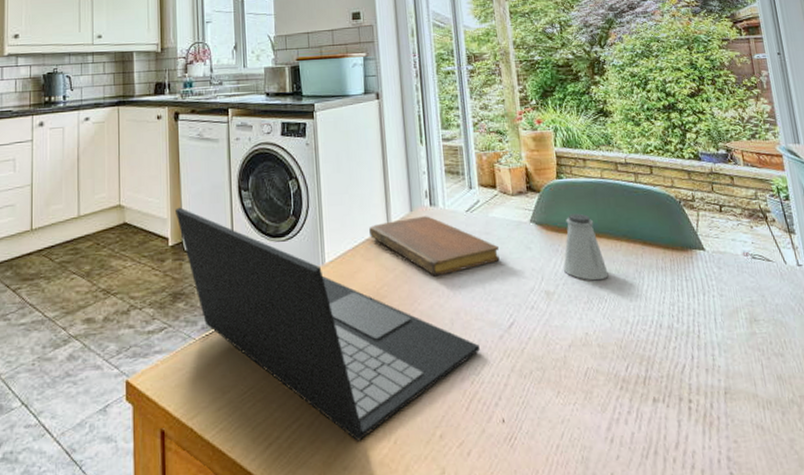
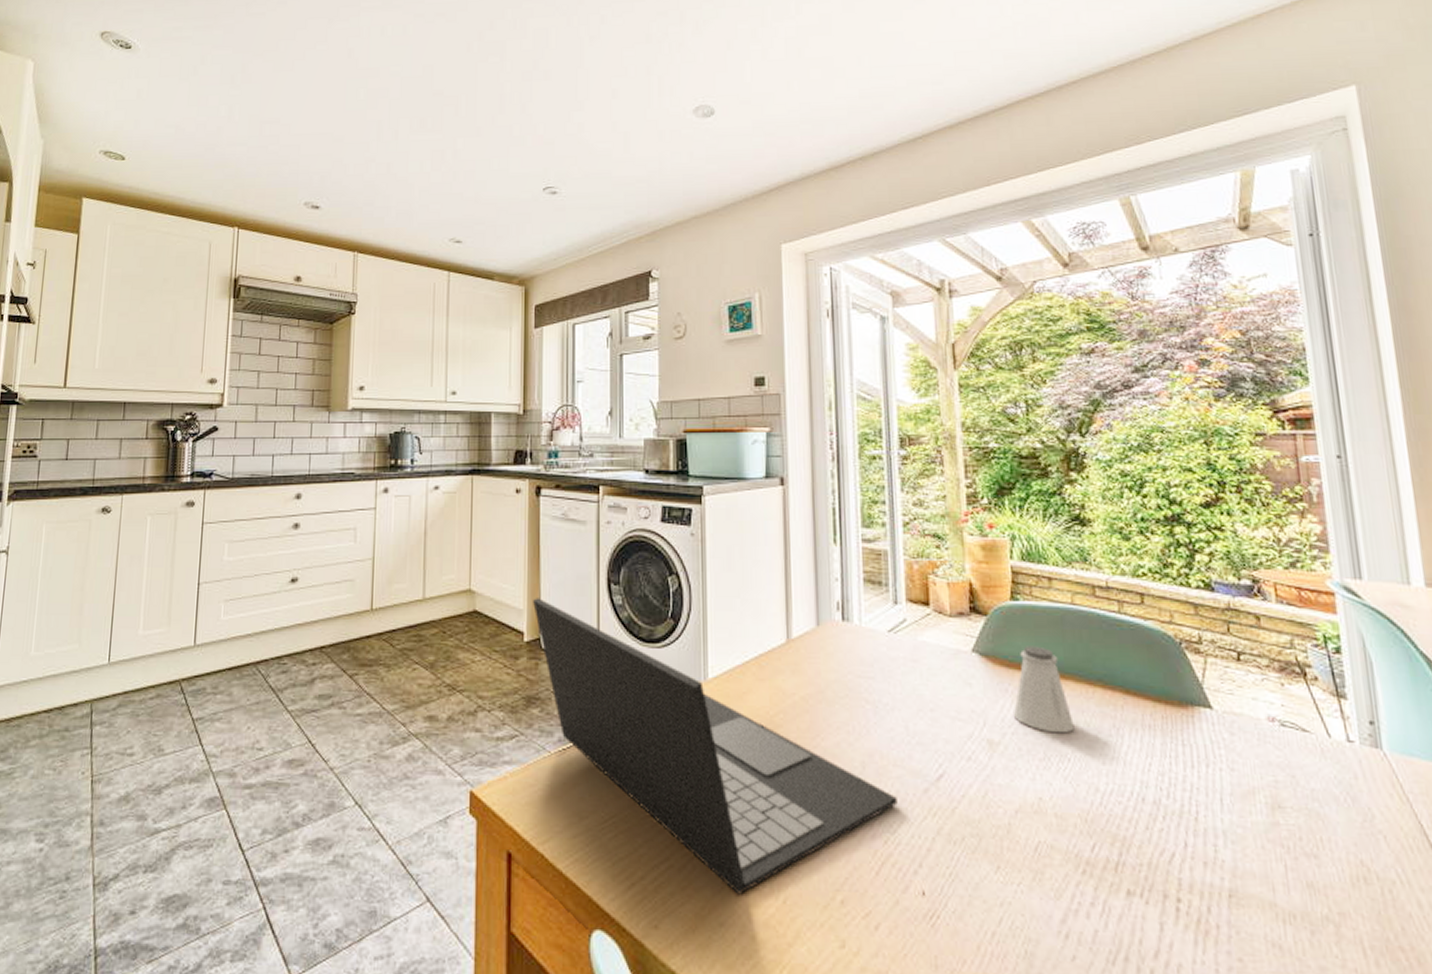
notebook: present [369,216,500,276] -> none [764,632,929,708]

